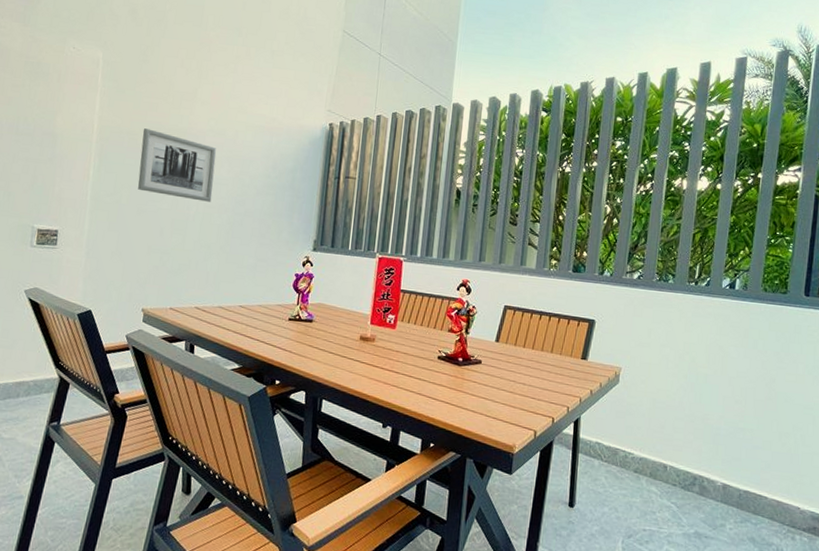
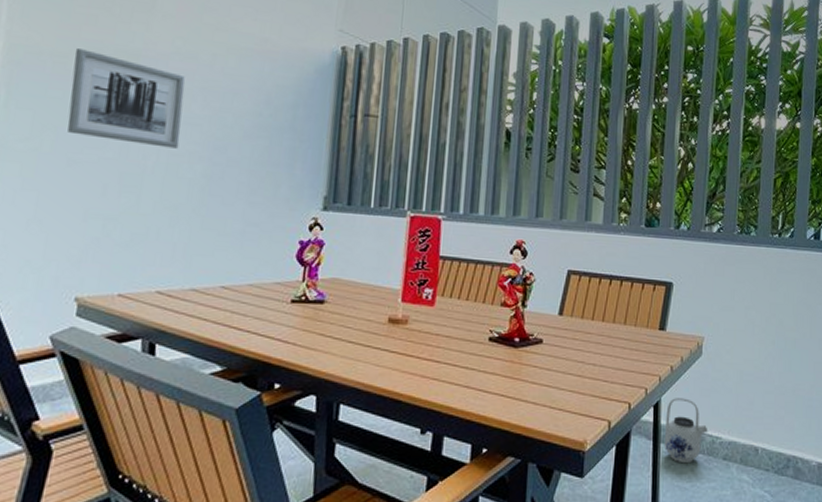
teapot: none [581,417,622,473] -> present [664,398,708,464]

